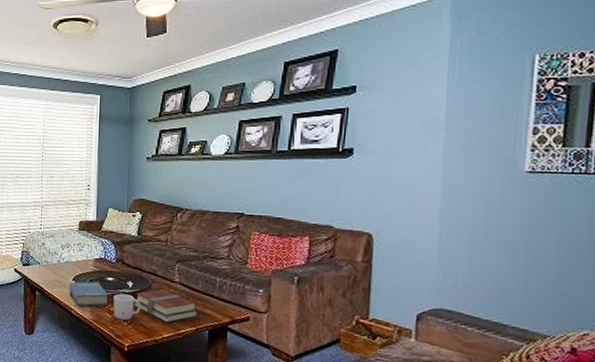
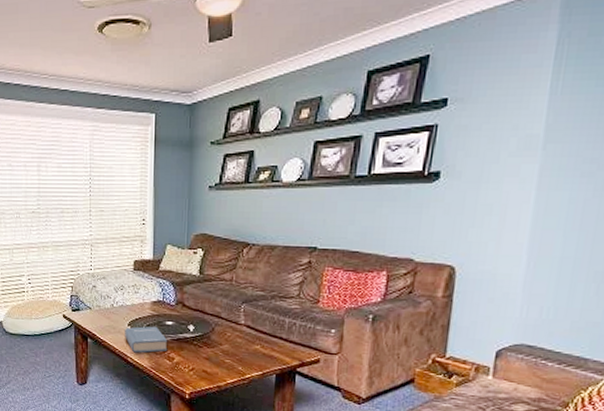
mug: present [113,293,141,321] -> none [173,338,203,367]
books: present [133,289,198,323] -> none [195,332,265,368]

